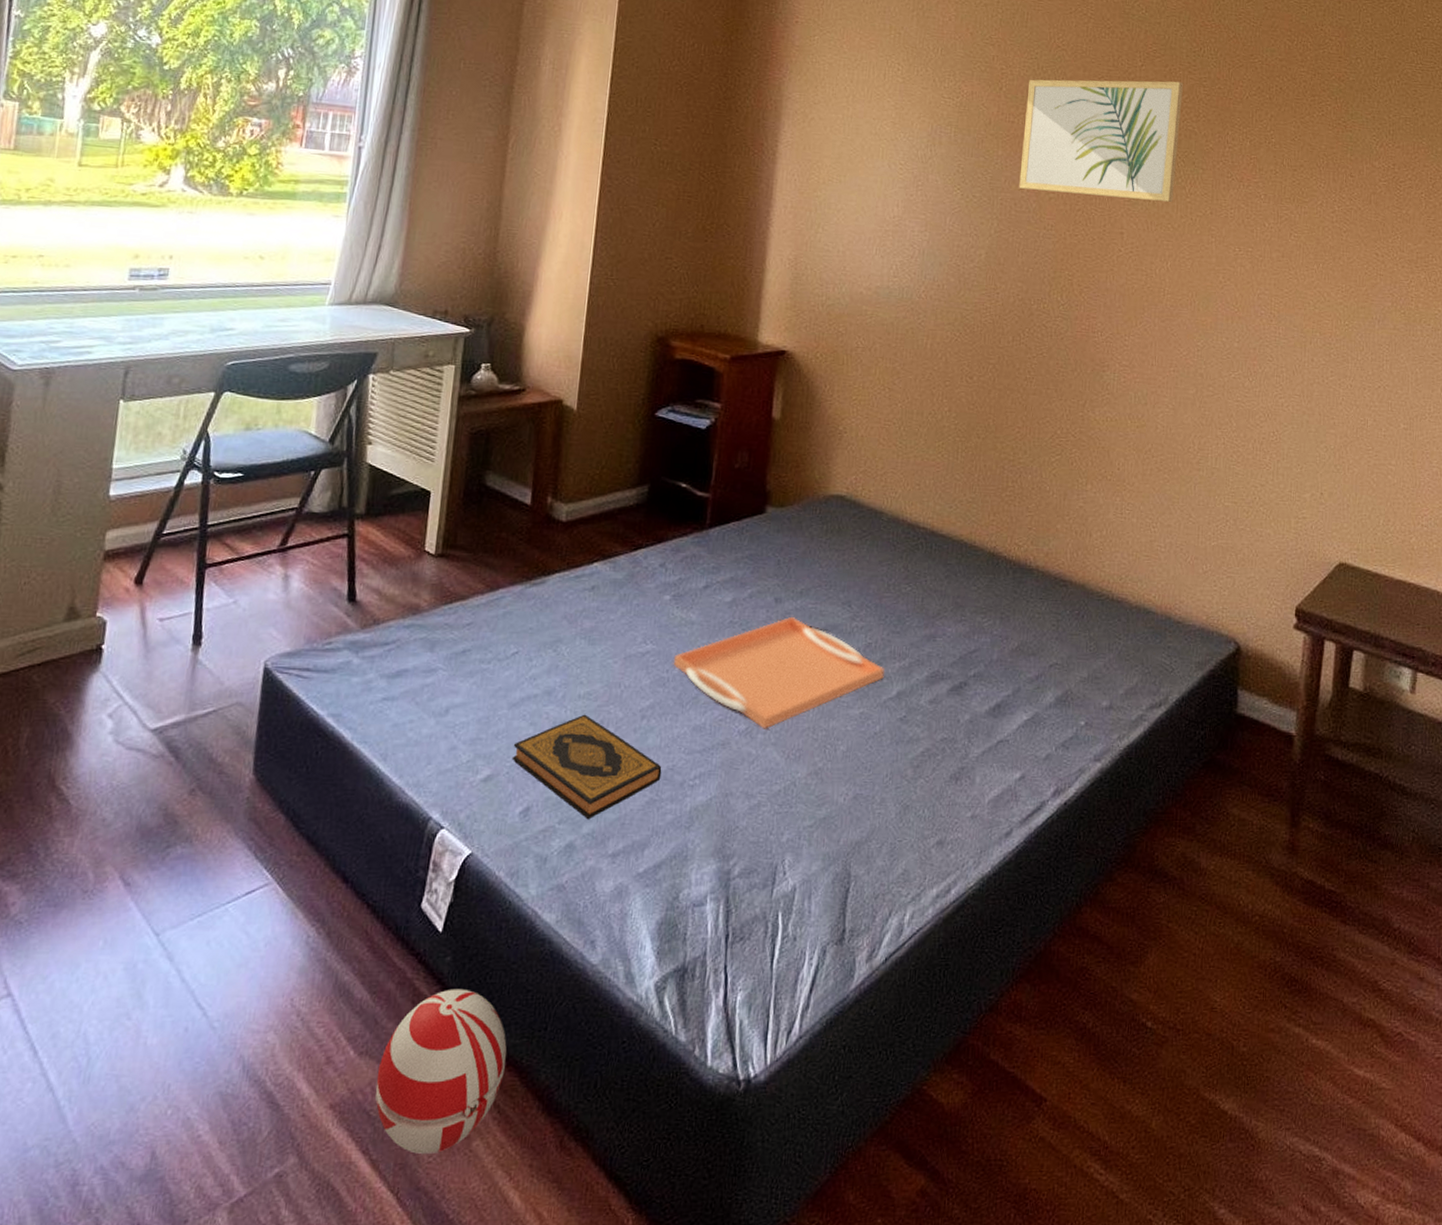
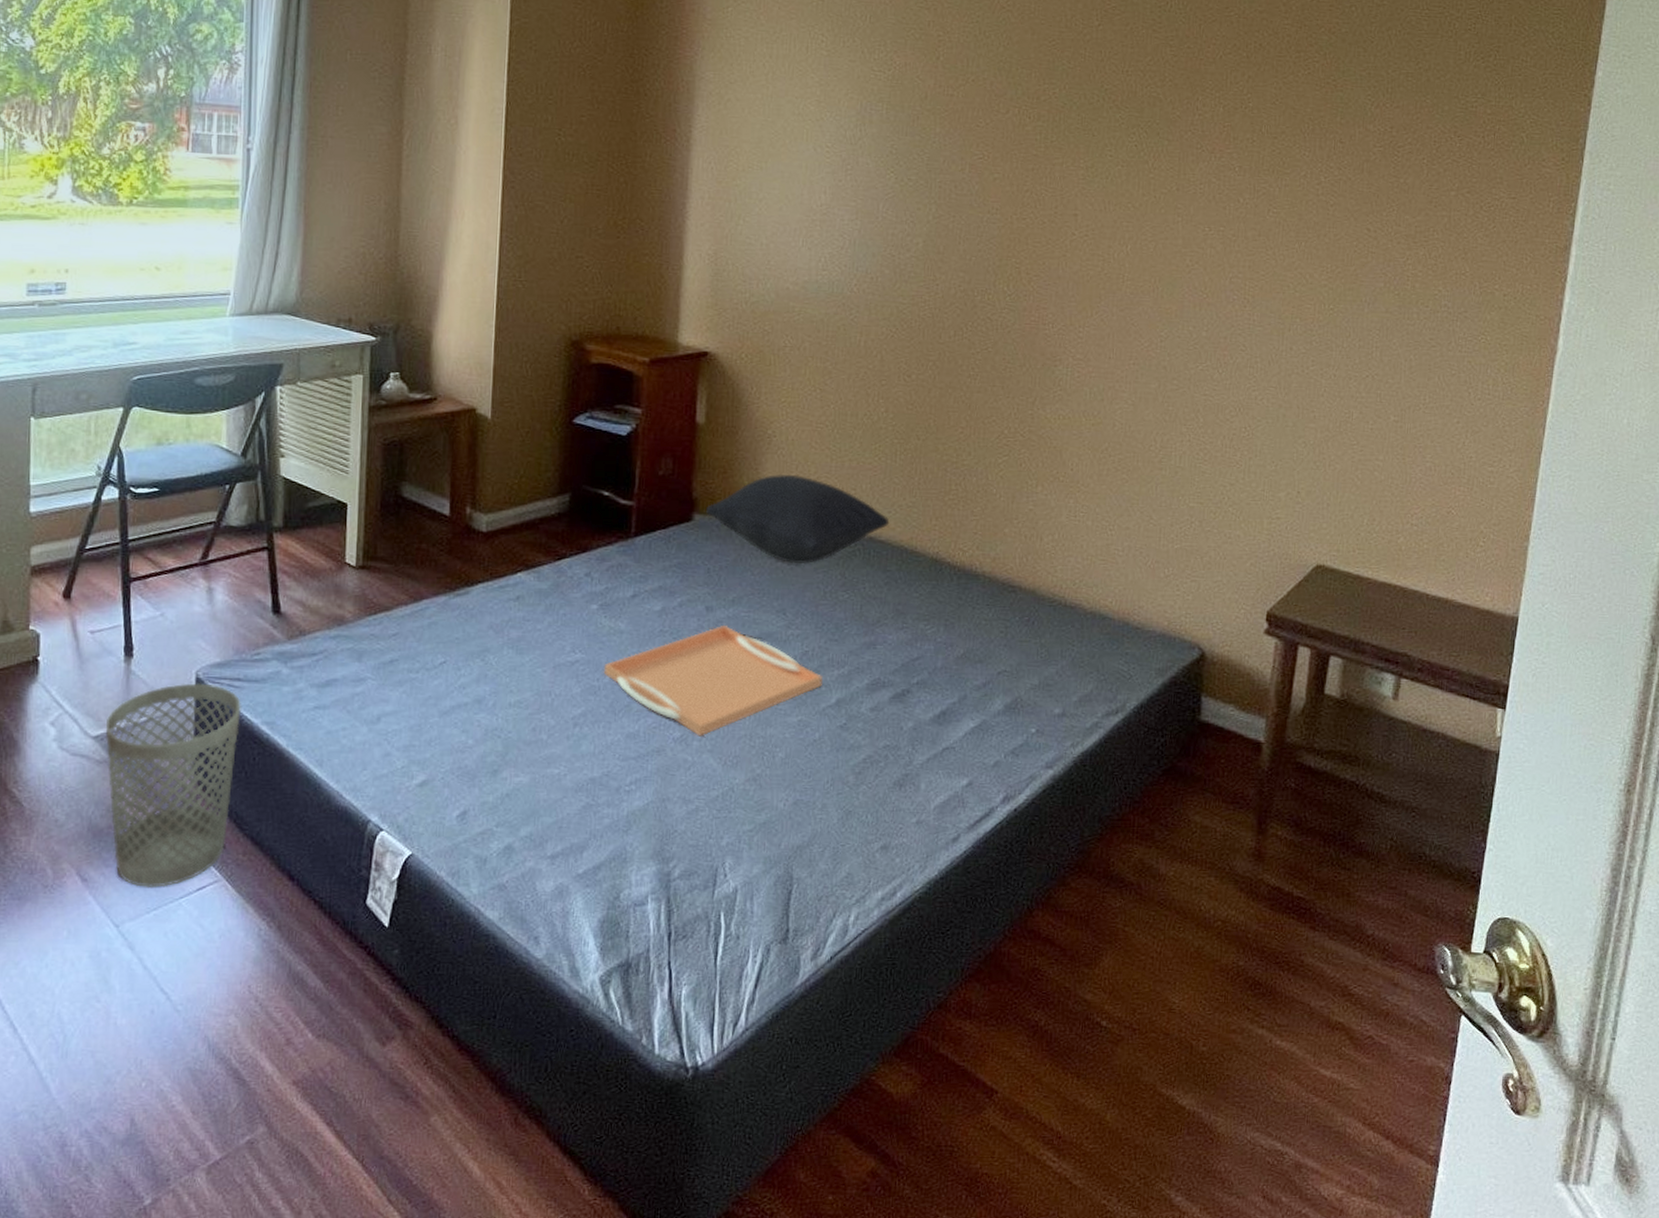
wastebasket: none [161,673,309,893] -> present [105,683,242,889]
ball: present [375,988,507,1154] -> none [335,979,458,1127]
hardback book: present [511,714,662,818] -> none [446,722,597,822]
pillow: none [779,468,951,557] -> present [706,474,890,565]
wall art: present [1019,79,1183,202] -> none [959,41,1146,178]

